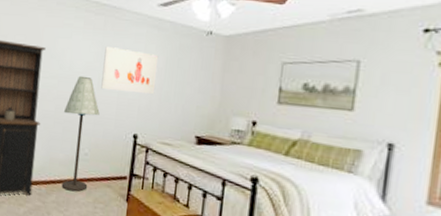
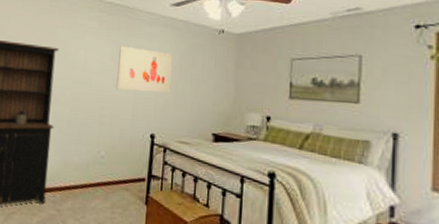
floor lamp: present [61,75,100,192] -> none [77,76,116,198]

